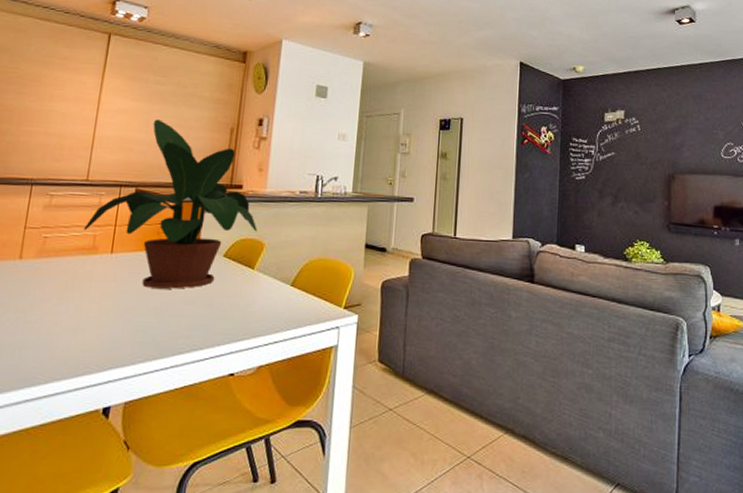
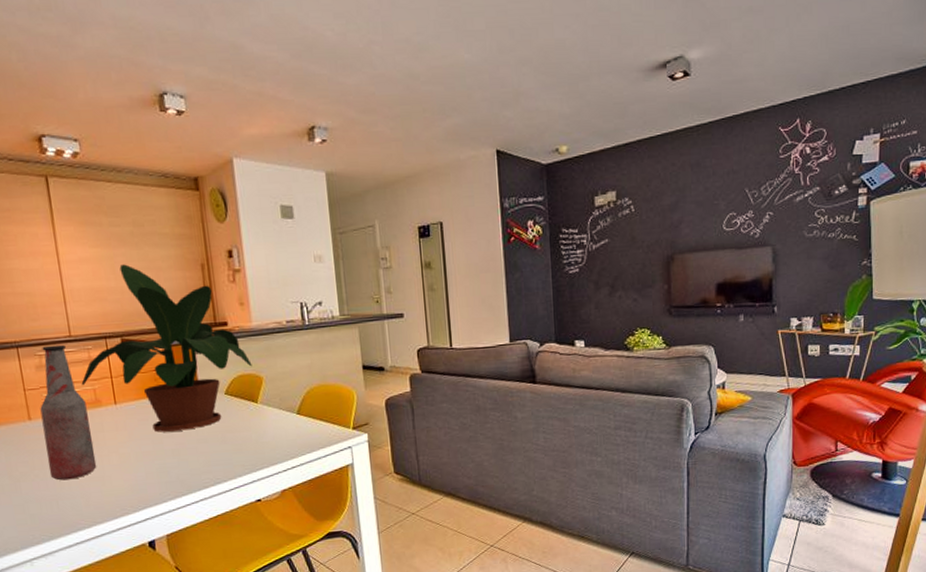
bottle: none [22,186,83,328] -> present [40,344,97,481]

